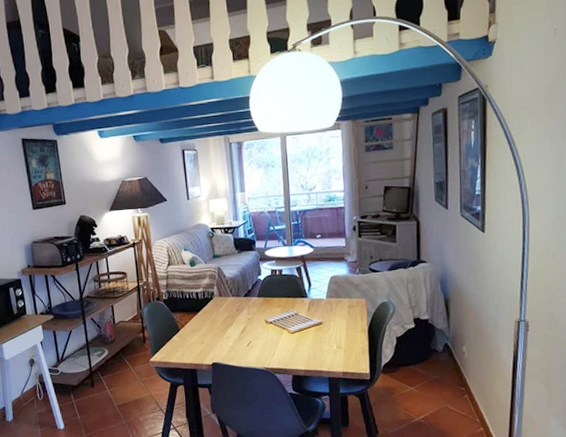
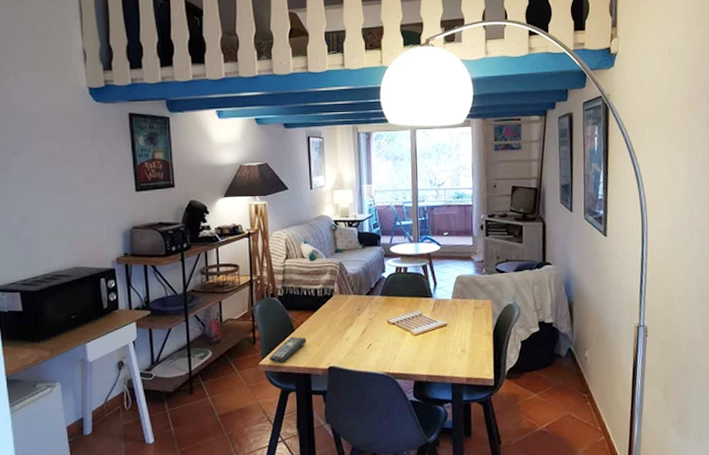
remote control: none [158,336,191,360] -> present [269,337,307,363]

